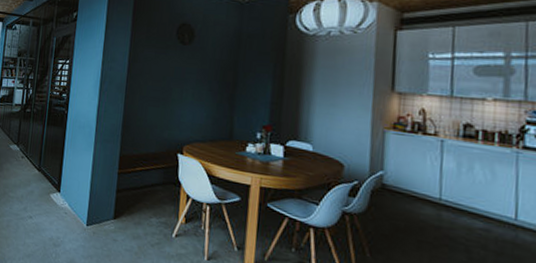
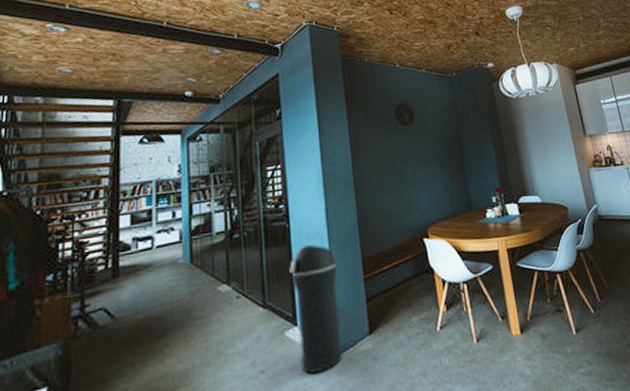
trash can: none [58,131,98,234] -> present [289,244,343,374]

